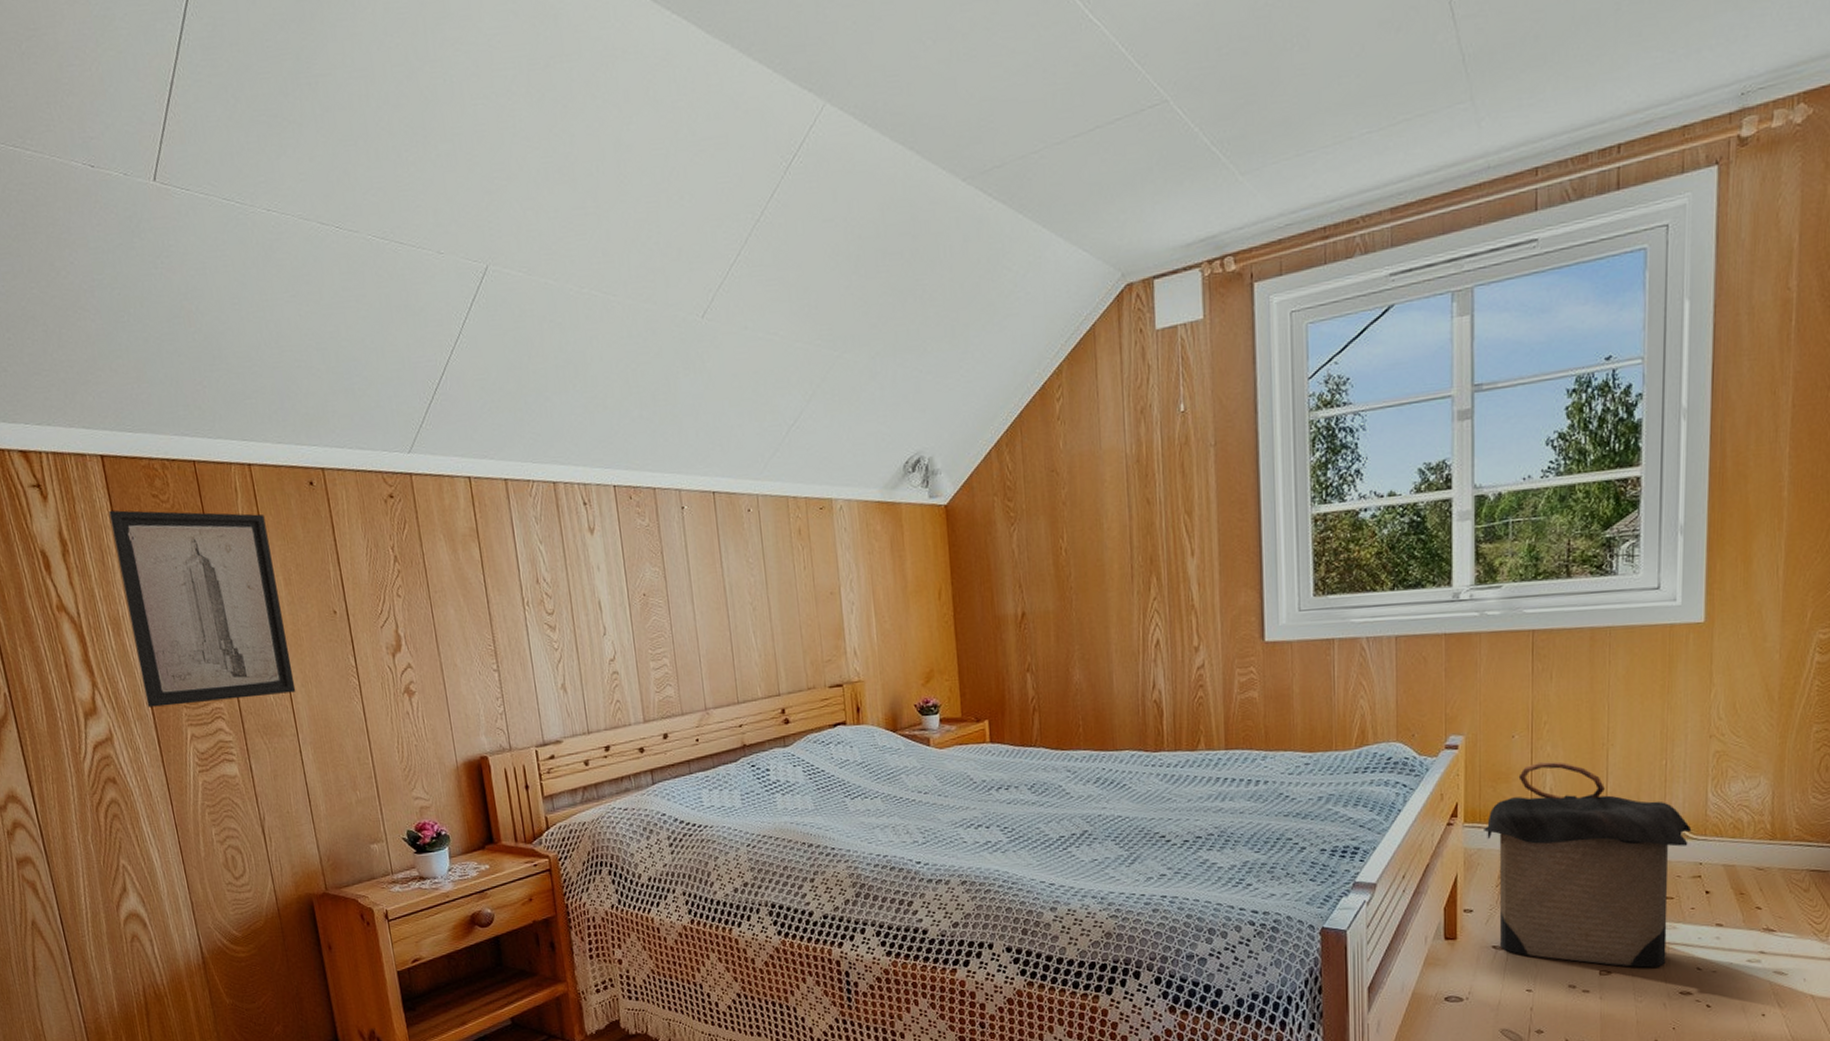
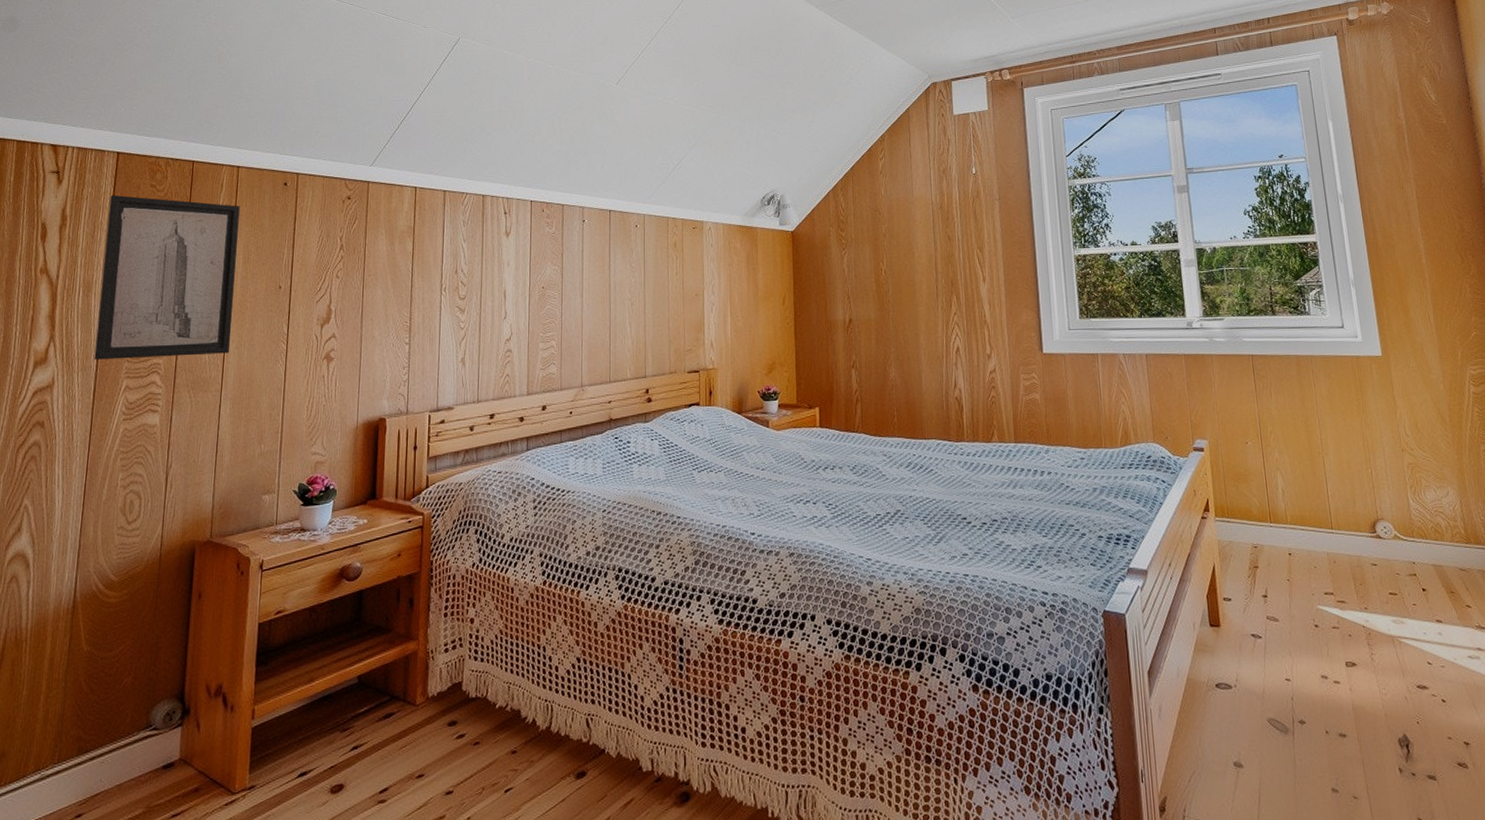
laundry hamper: present [1484,761,1692,968] -> none [1232,465,1402,661]

